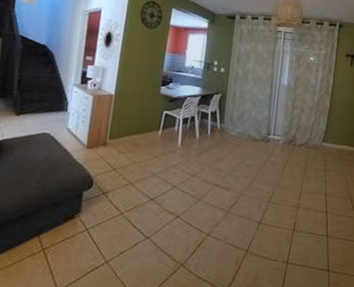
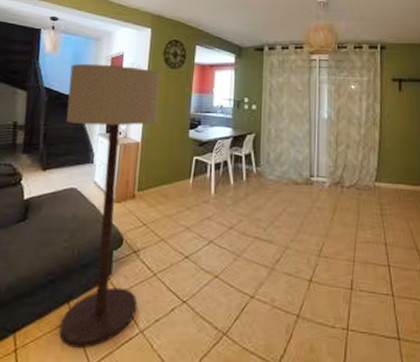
floor lamp: none [28,15,137,276] -> present [59,63,161,349]

